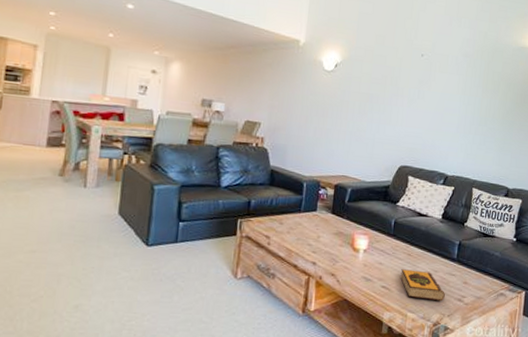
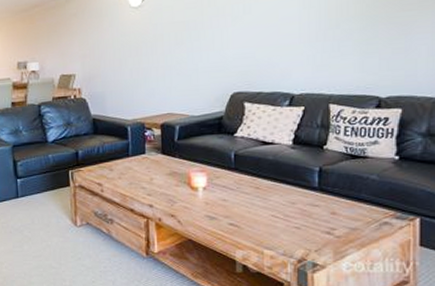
hardback book: present [400,269,445,302] -> none [250,204,308,236]

